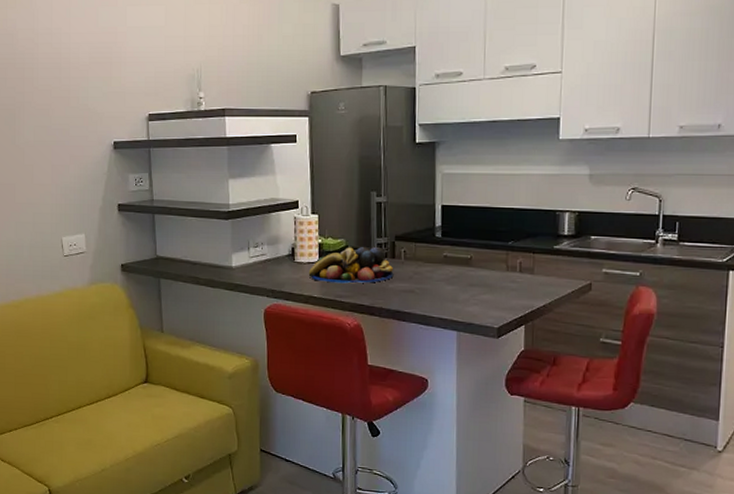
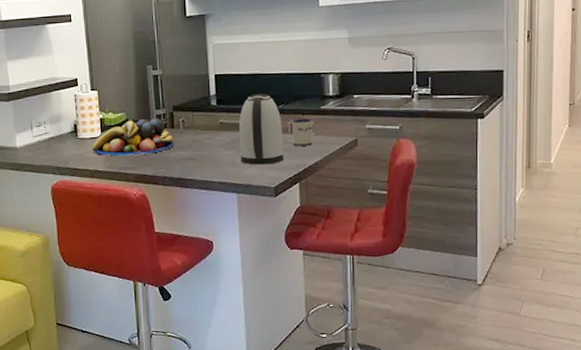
kettle: none [463,228,511,304] -> present [238,94,284,165]
mug: none [520,257,548,287] -> present [291,118,316,146]

